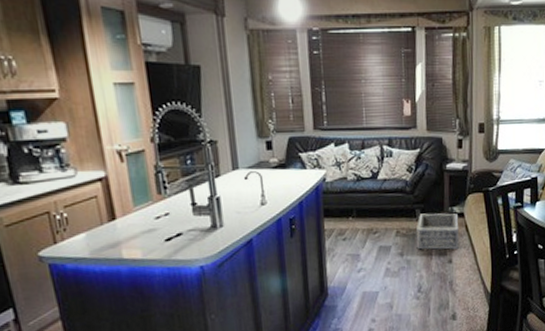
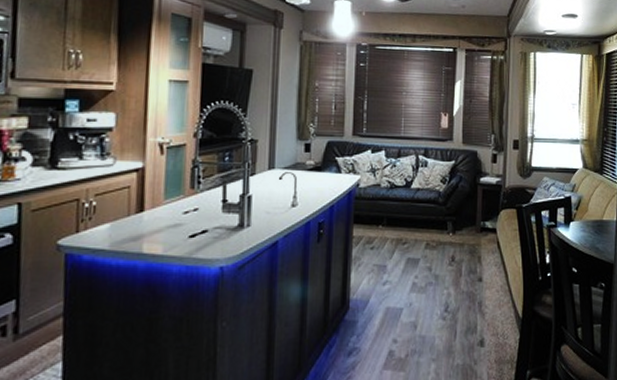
basket: present [415,213,460,250] -> none [446,226,491,267]

